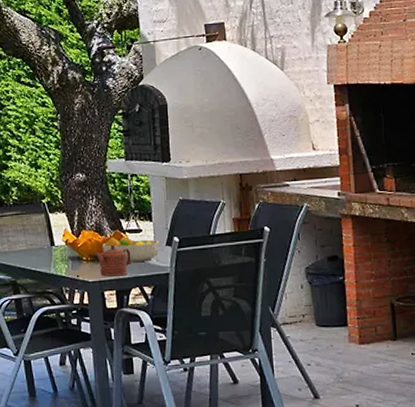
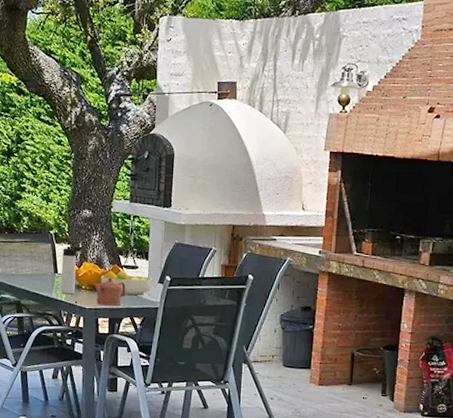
thermos bottle: none [57,213,80,268] -> present [60,245,83,295]

